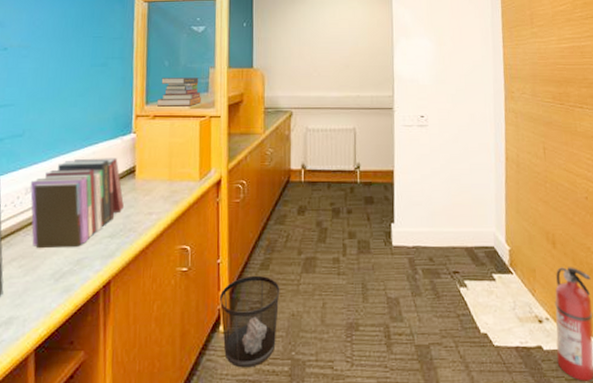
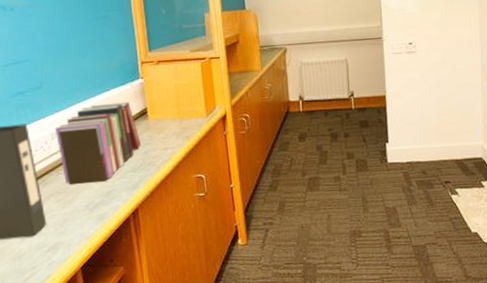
books: present [157,78,202,107] -> none [159,22,201,53]
waste bin: present [219,275,280,368] -> none [235,195,289,273]

